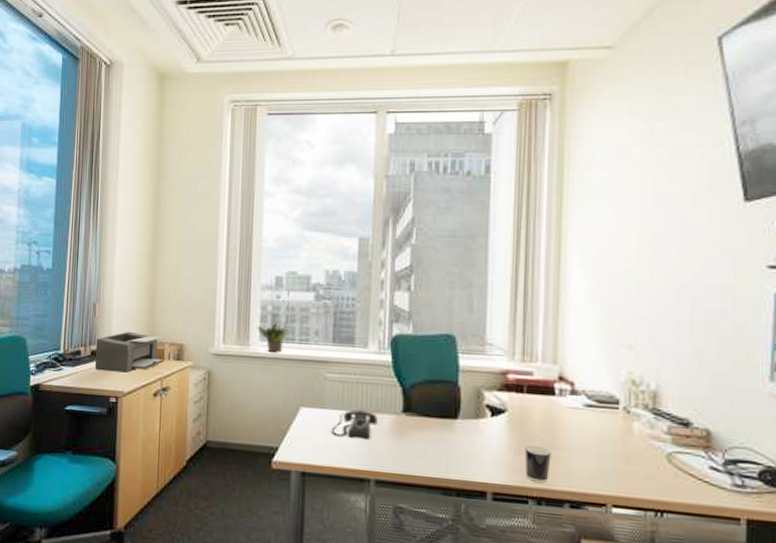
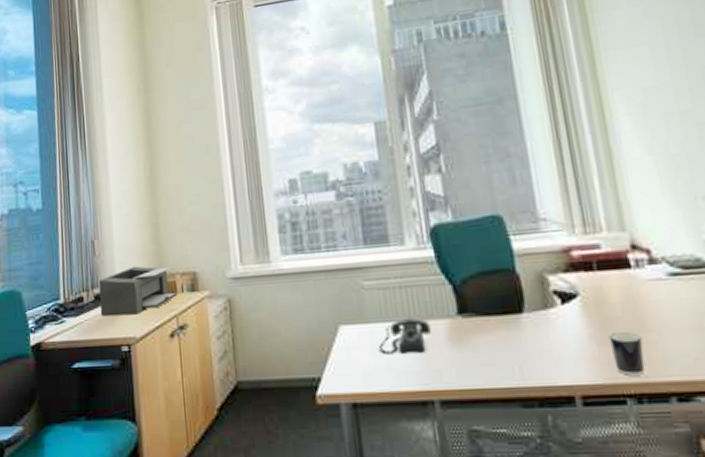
potted plant: present [256,322,288,354] -> none [275,230,311,268]

